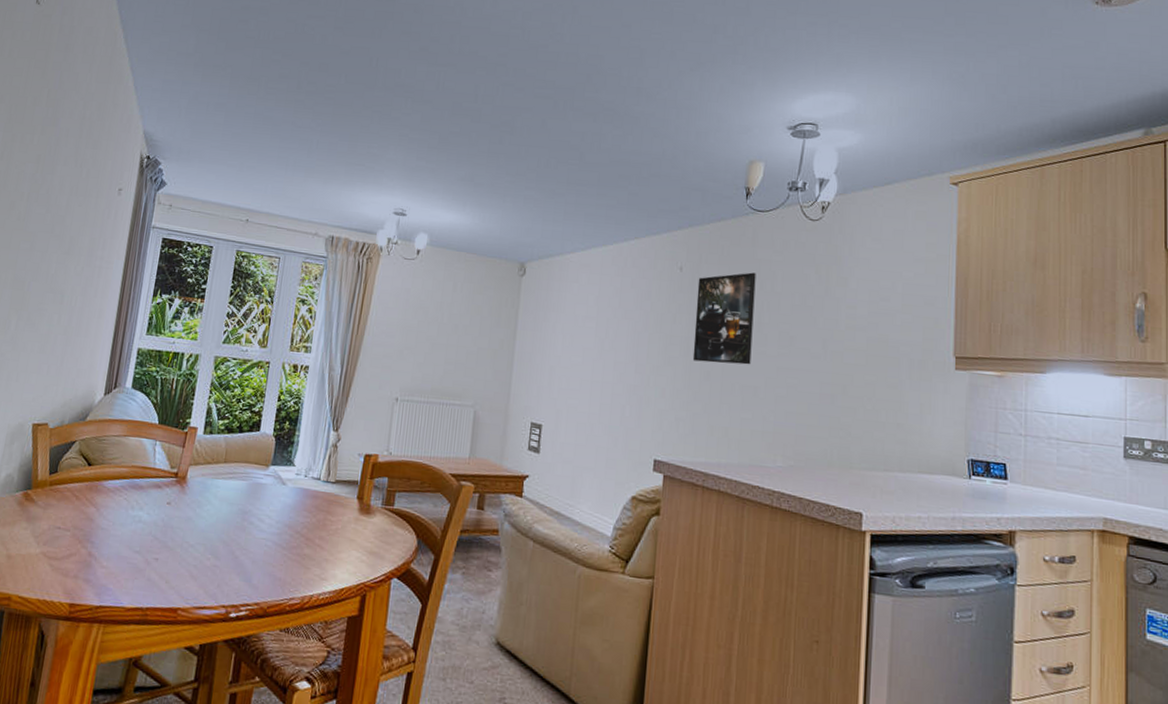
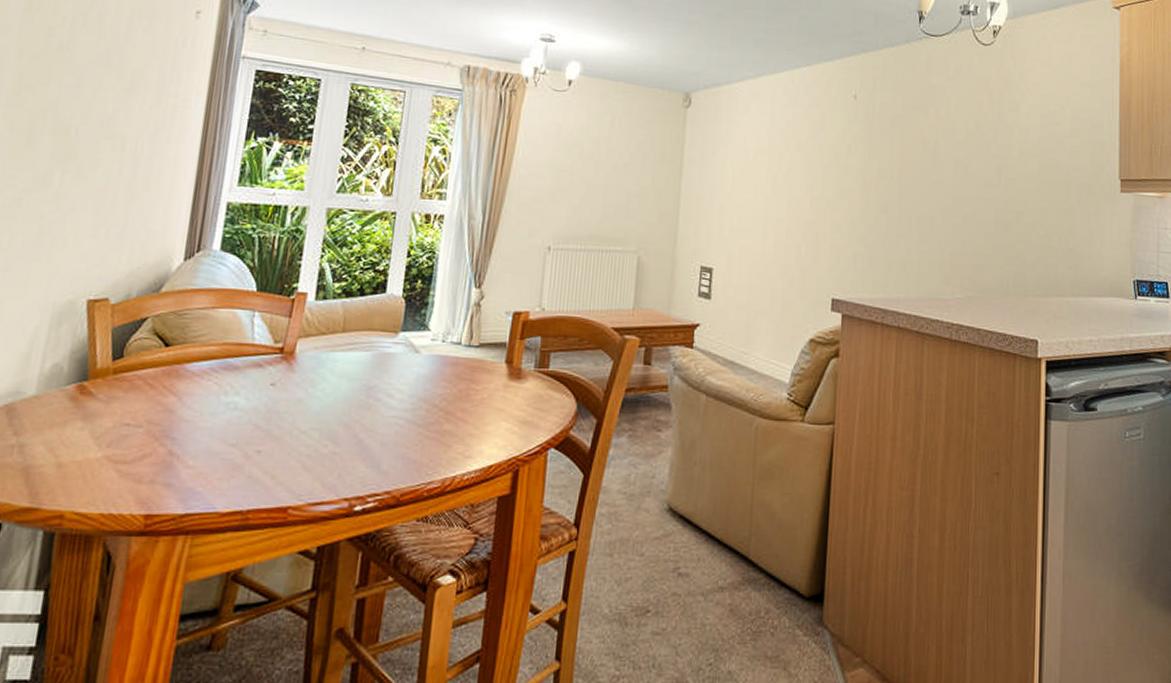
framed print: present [692,272,756,365] -> none [869,99,931,195]

